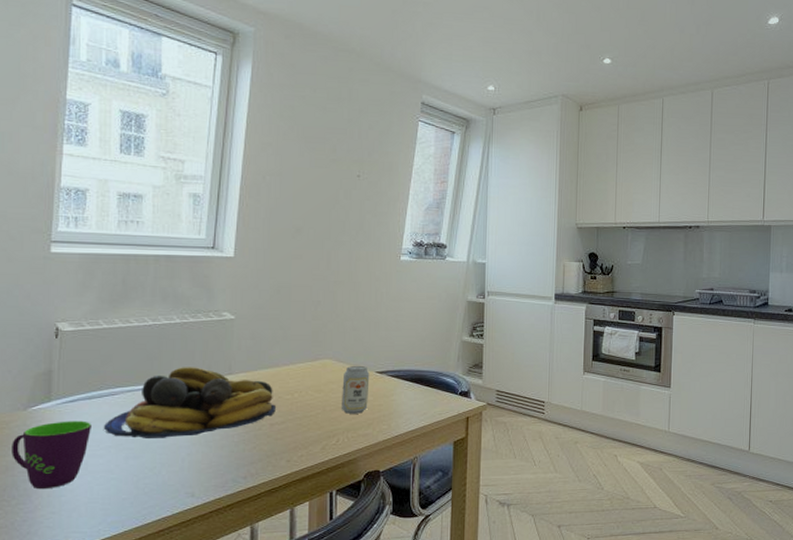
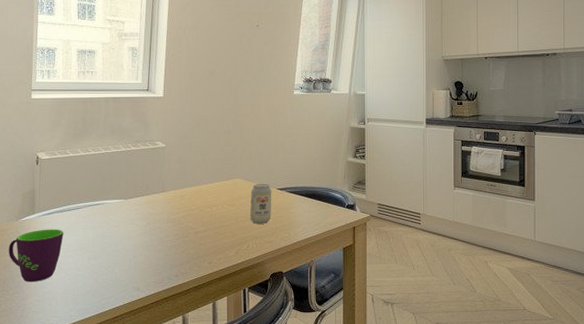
fruit bowl: present [104,367,276,438] -> none [72,186,199,243]

